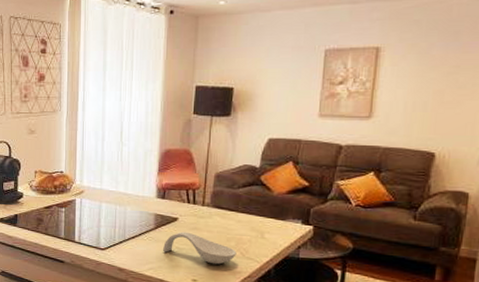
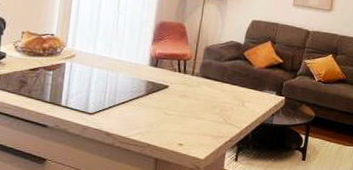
spoon rest: present [163,231,237,265] -> none [152,98,220,130]

